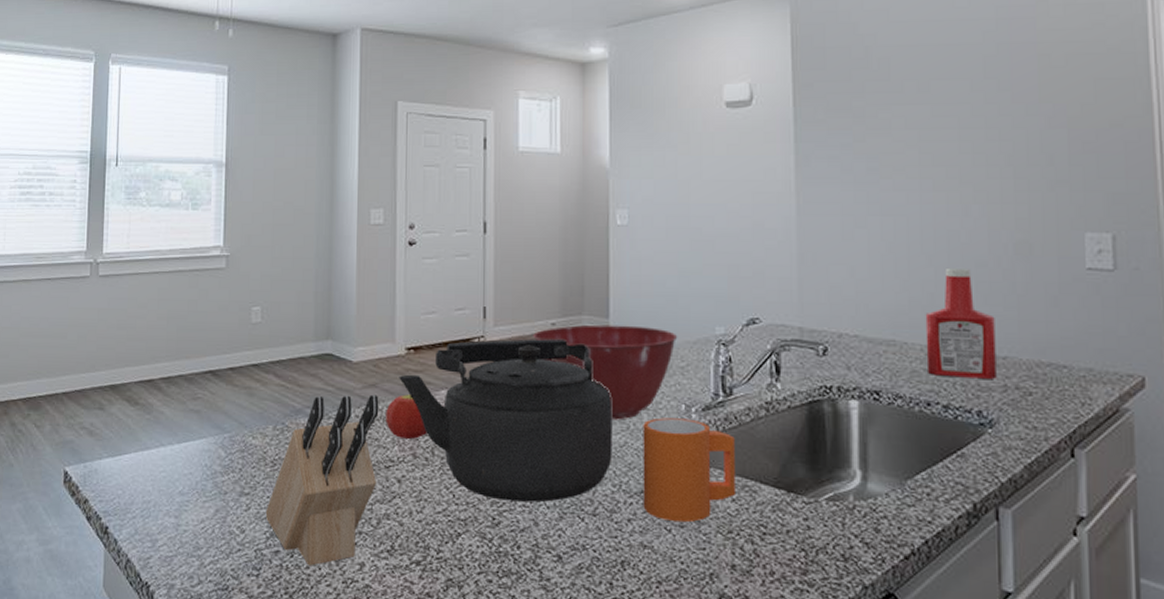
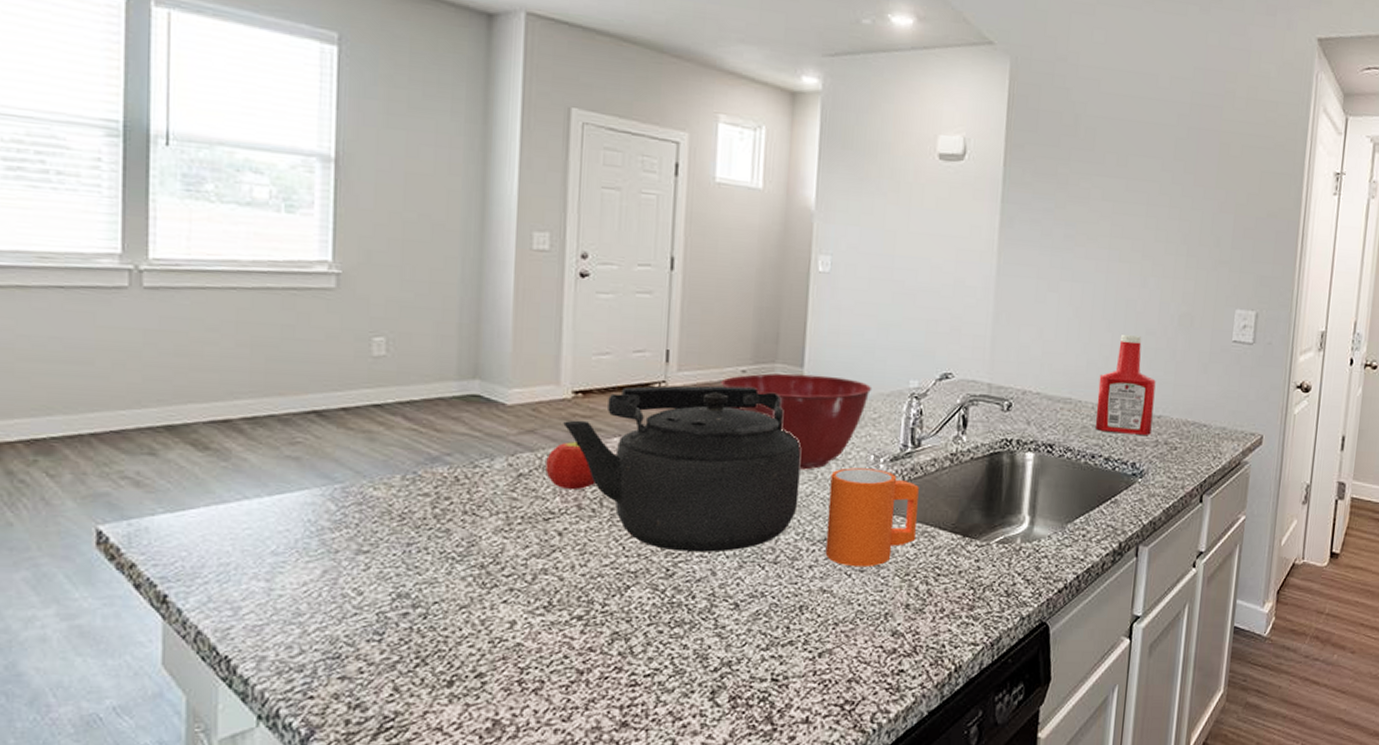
knife block: present [265,394,379,566] -> none [390,441,538,627]

